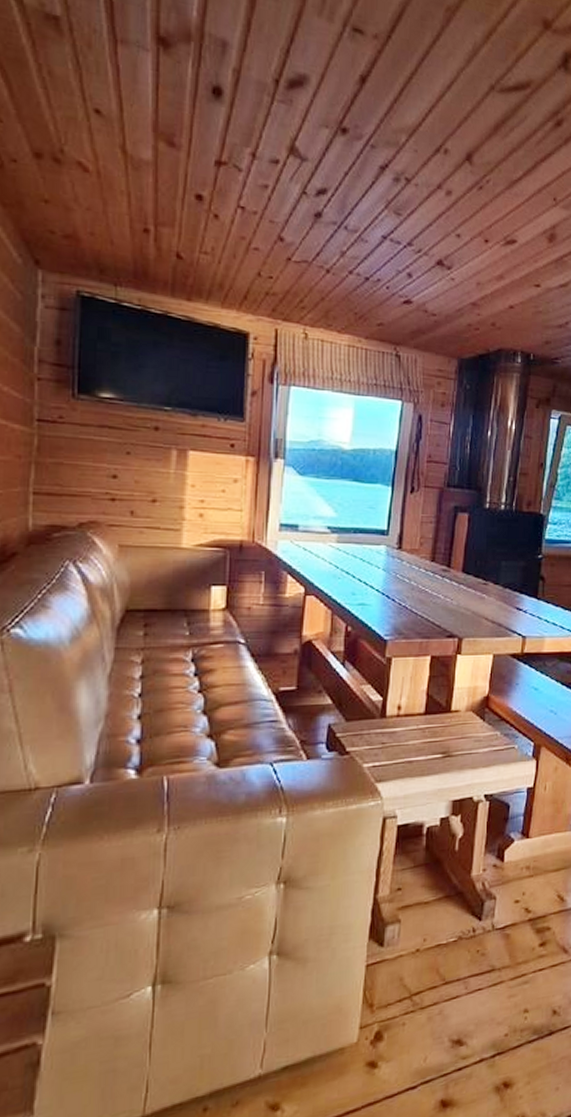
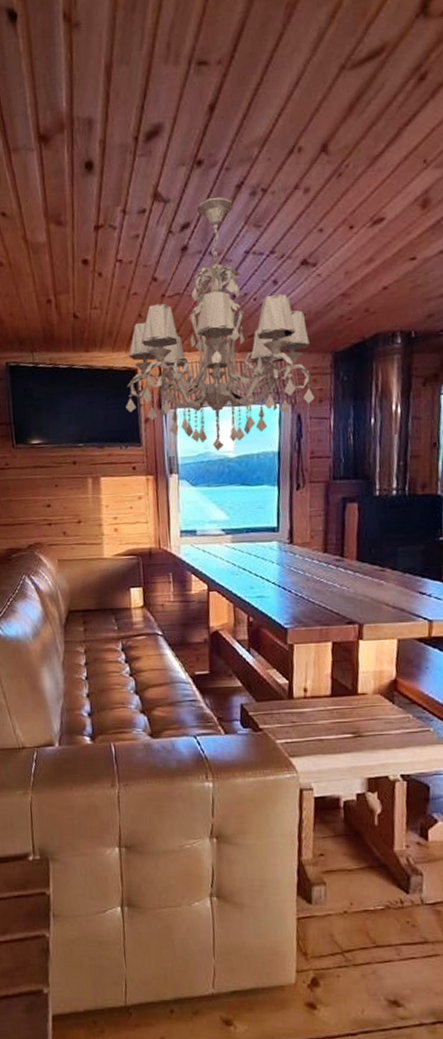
chandelier: none [230,170,437,440] -> present [126,197,315,451]

